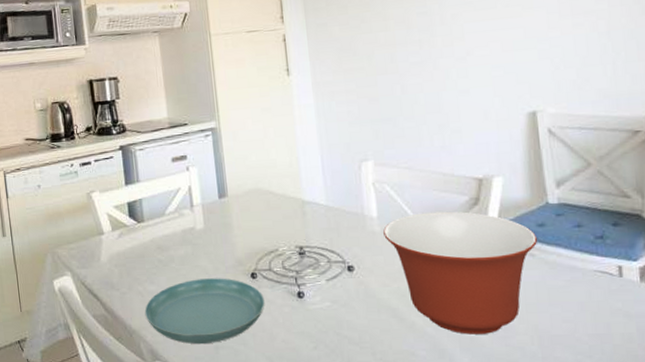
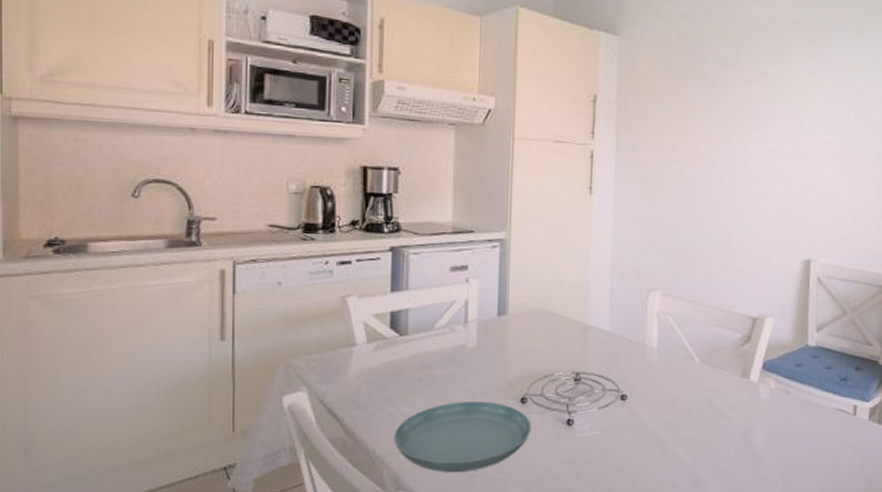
mixing bowl: present [383,211,538,335] -> none [660,346,795,465]

